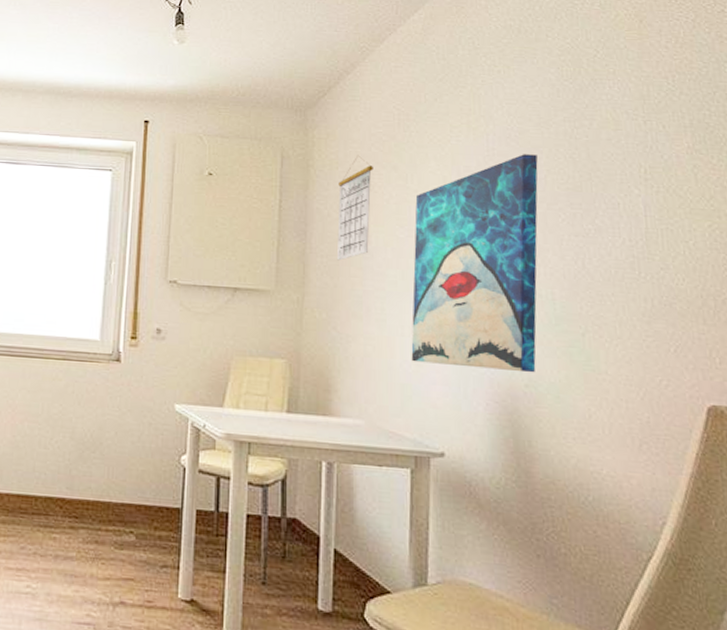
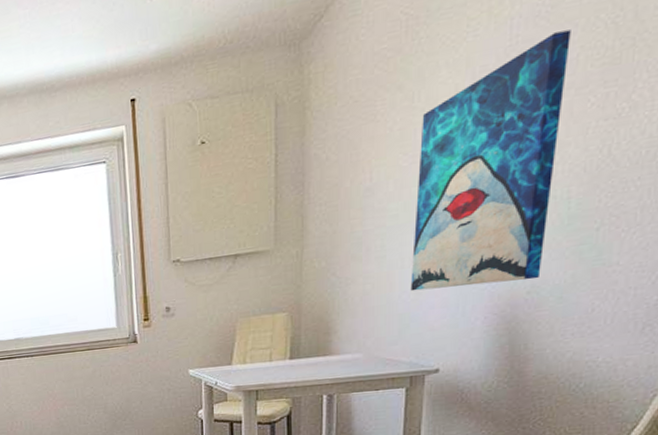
calendar: present [336,155,373,261] -> none [335,82,376,206]

